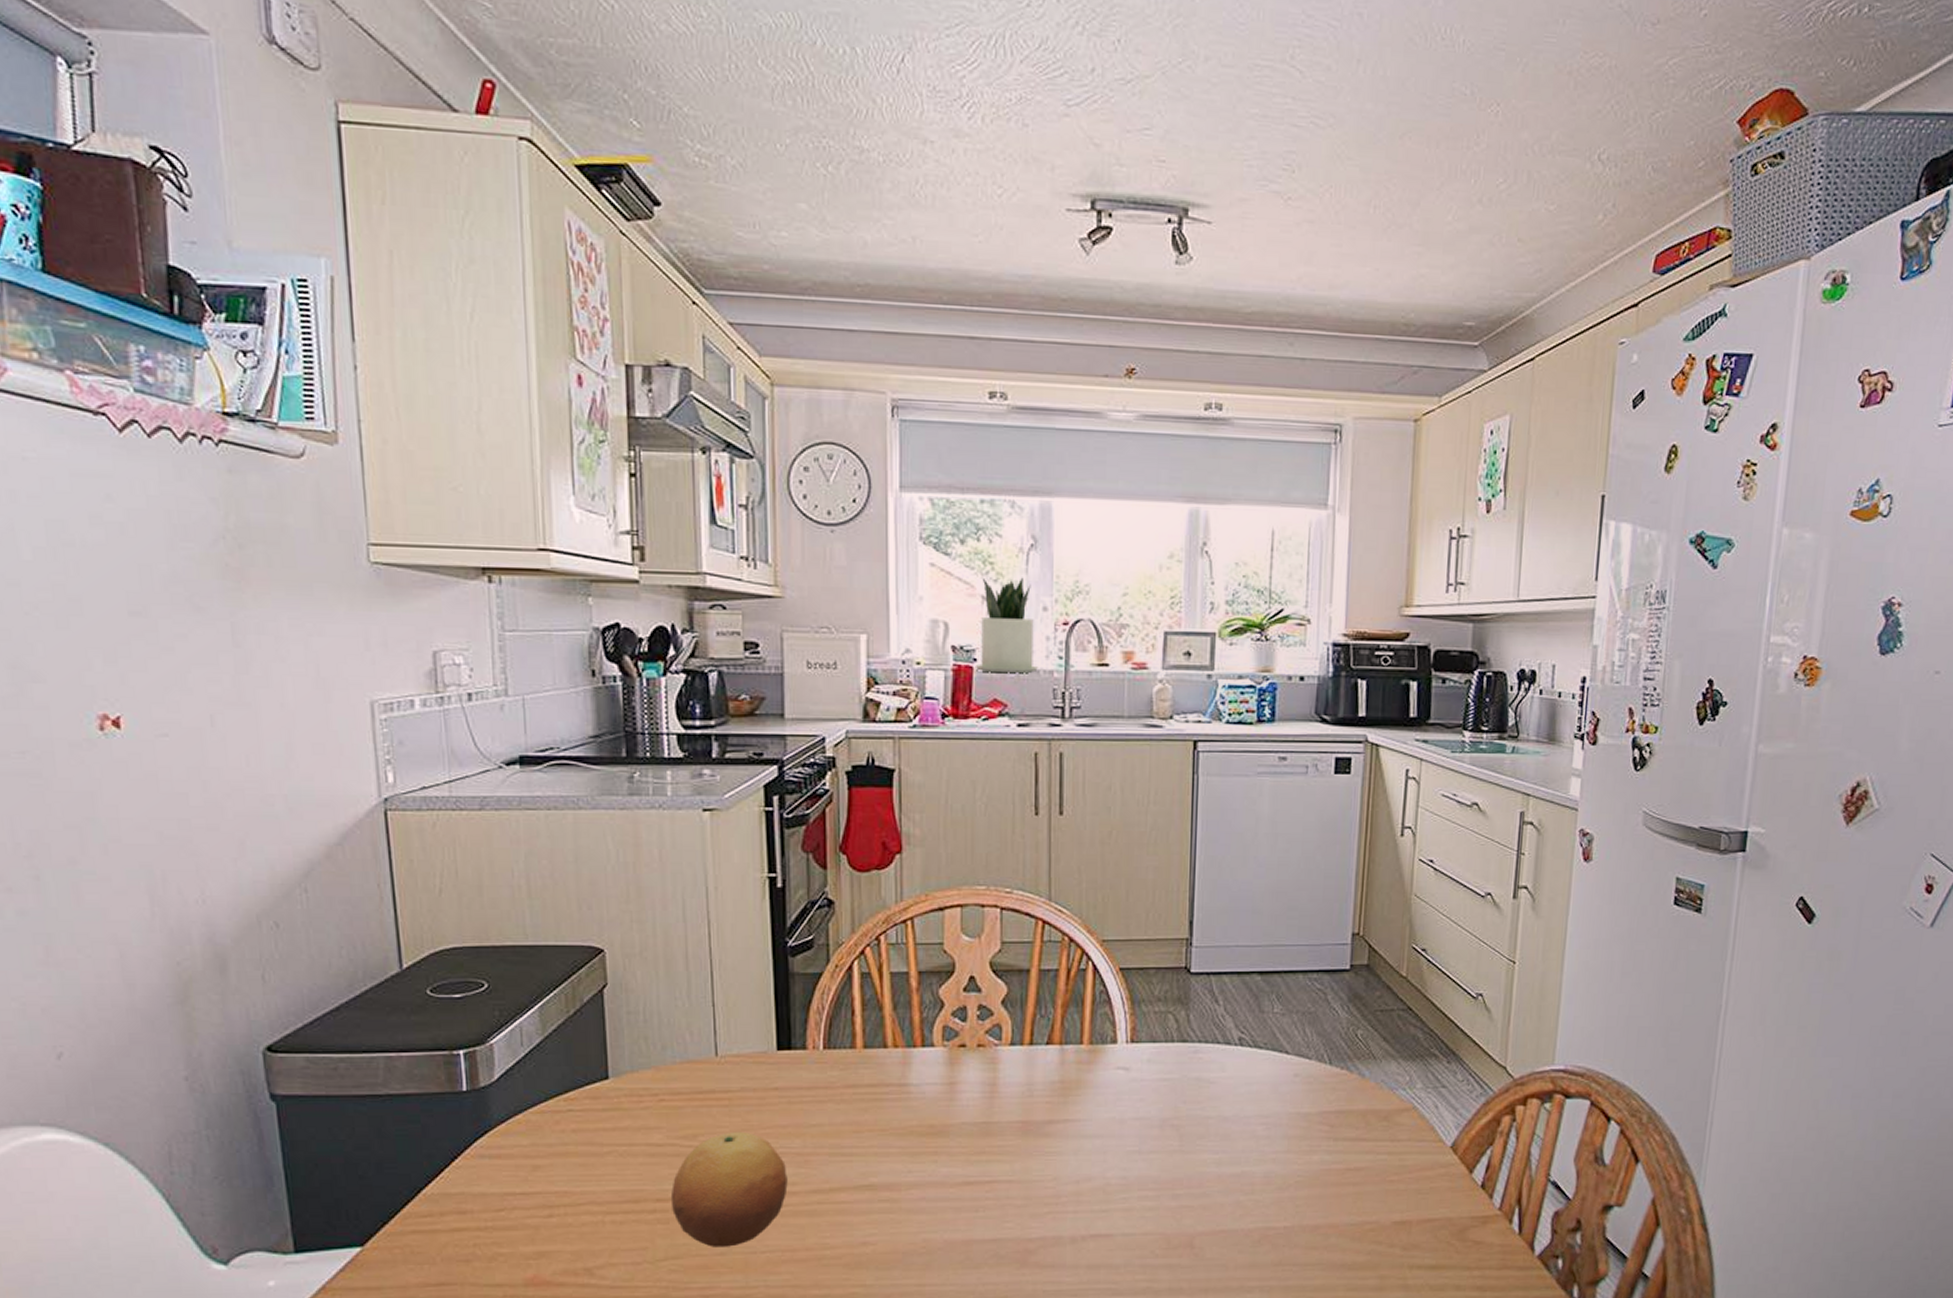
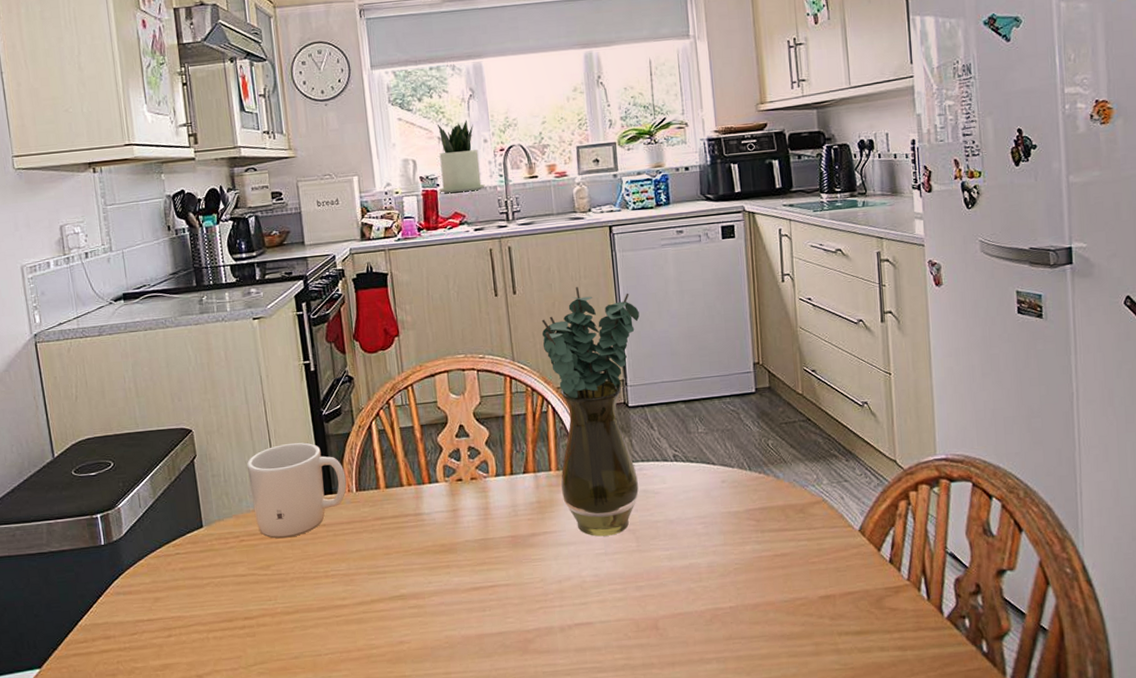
fruit: present [670,1131,788,1247] -> none [254,560,340,653]
mug: none [676,979,811,1102] -> present [246,442,347,539]
vase: none [1090,814,1218,1131] -> present [541,287,640,537]

